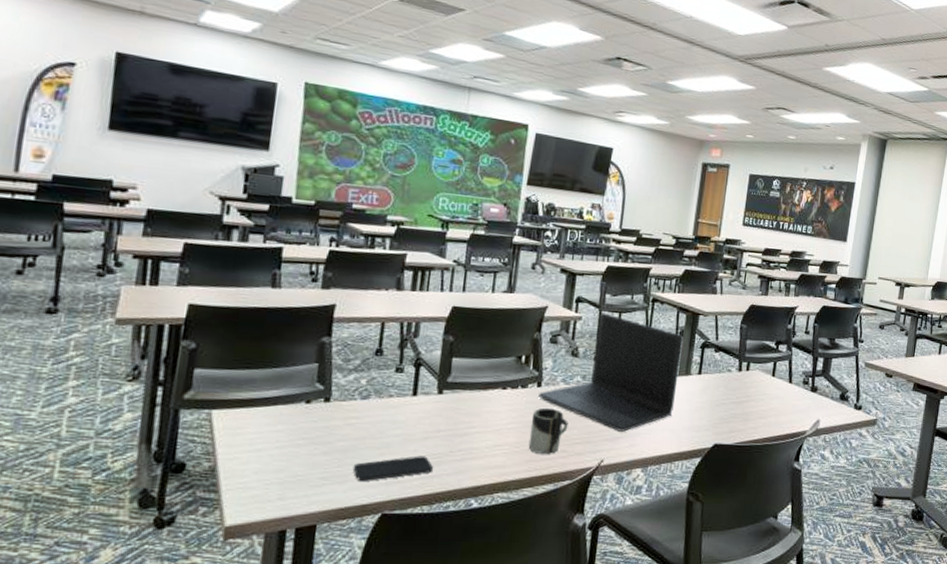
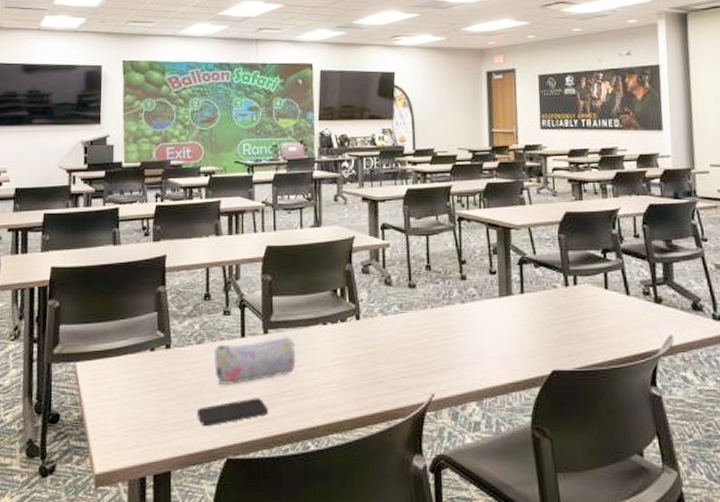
pencil case: none [378,397,471,442] -> present [213,335,296,385]
cup: present [528,407,569,454] -> none [355,341,393,390]
laptop: present [538,313,683,432] -> none [359,237,500,362]

